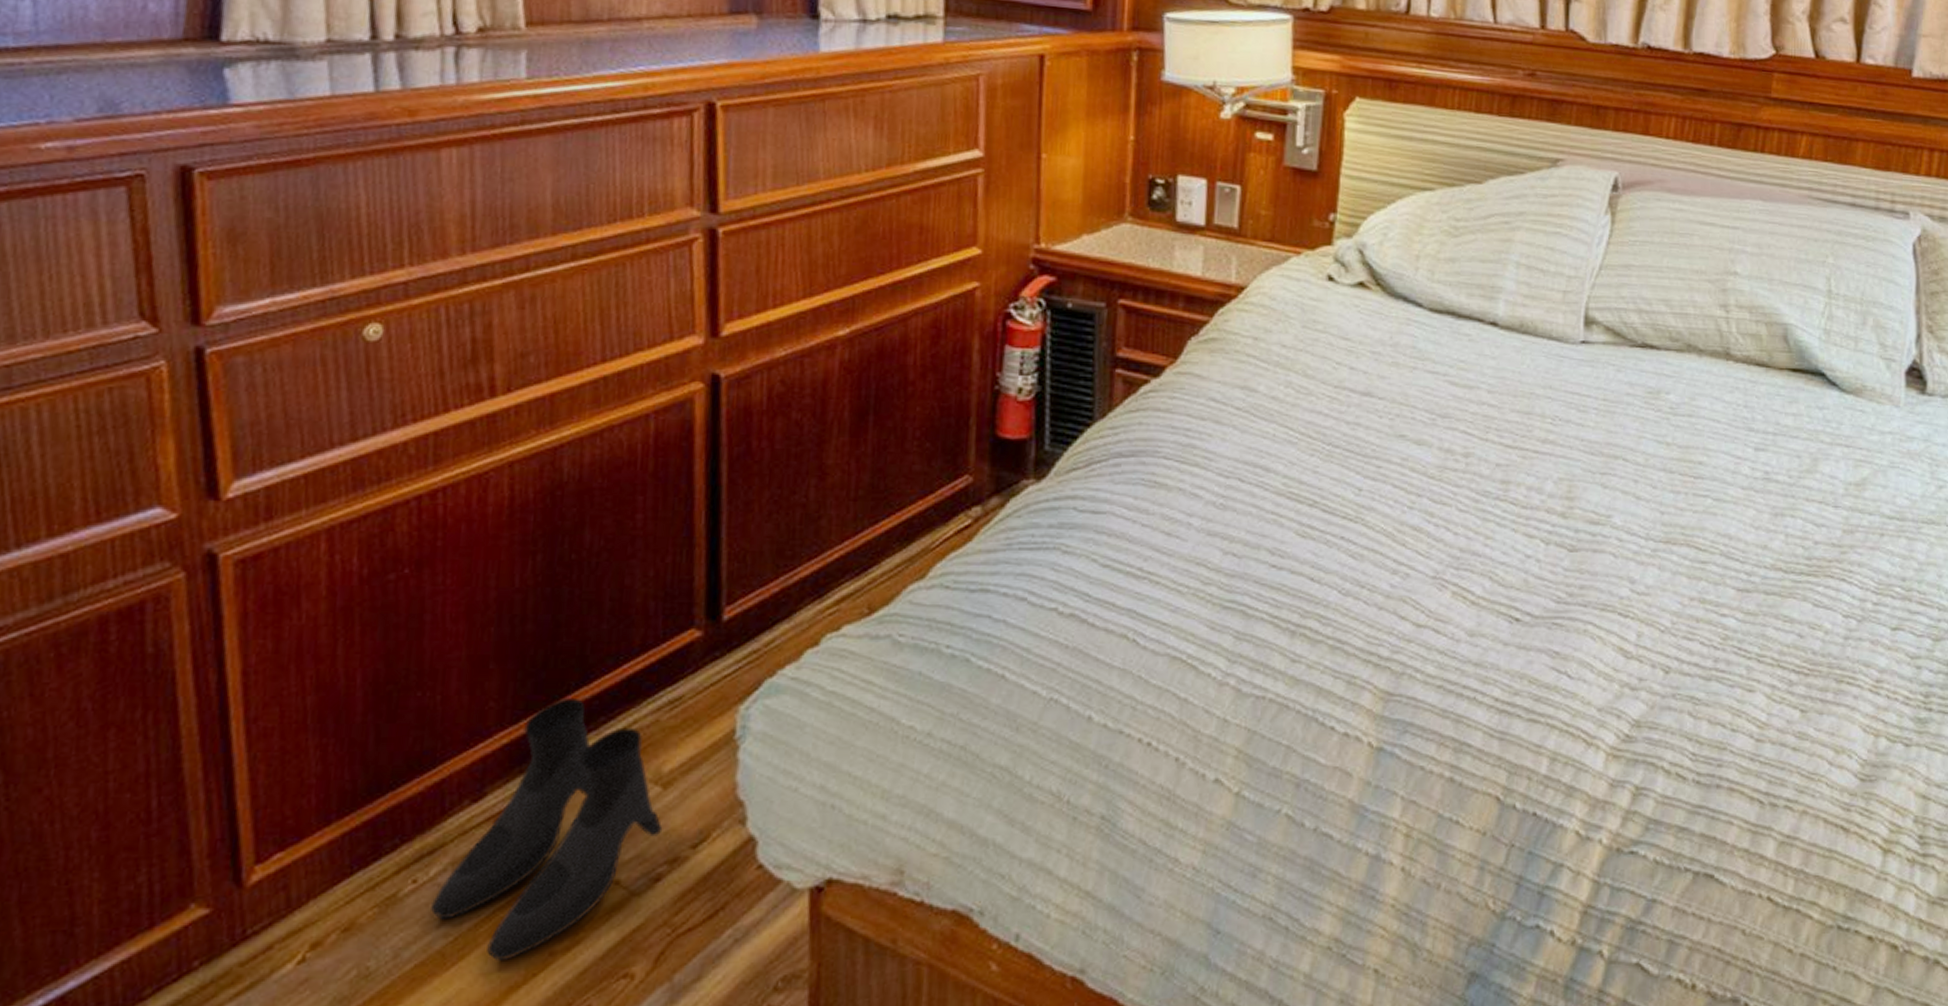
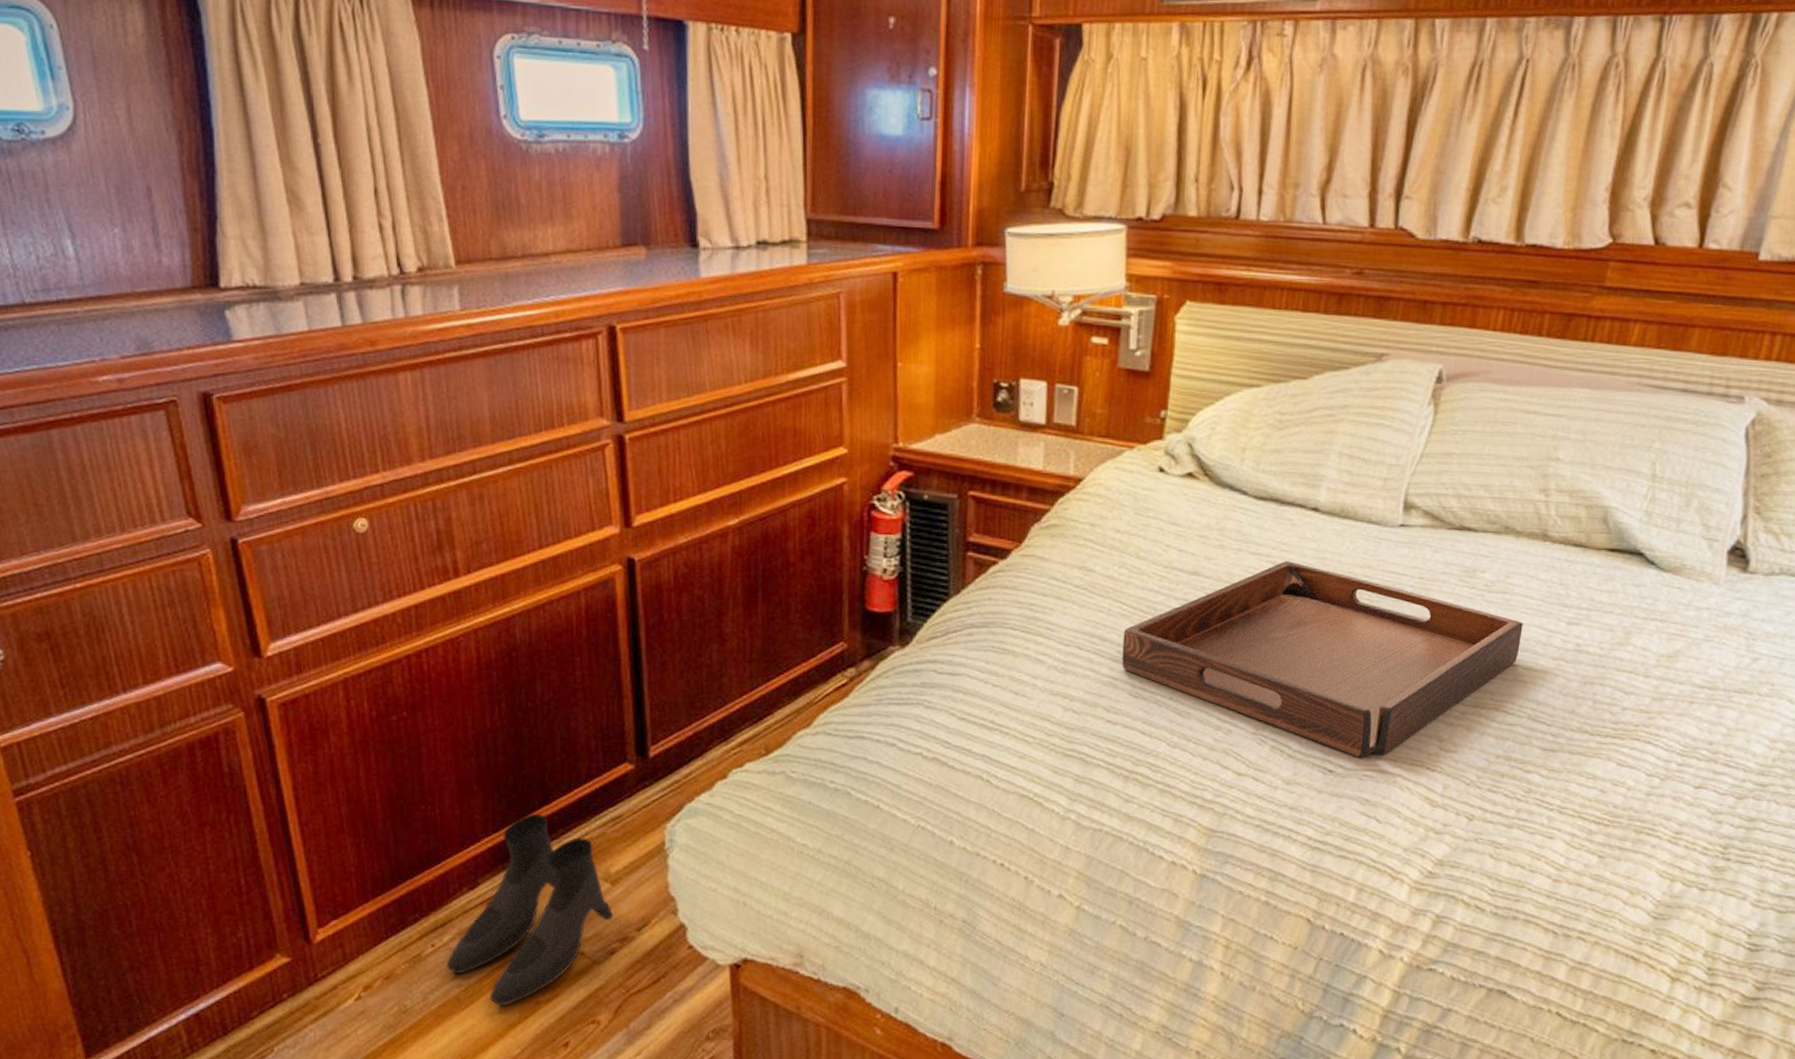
serving tray: none [1288,380,1711,603] -> present [1122,561,1523,758]

